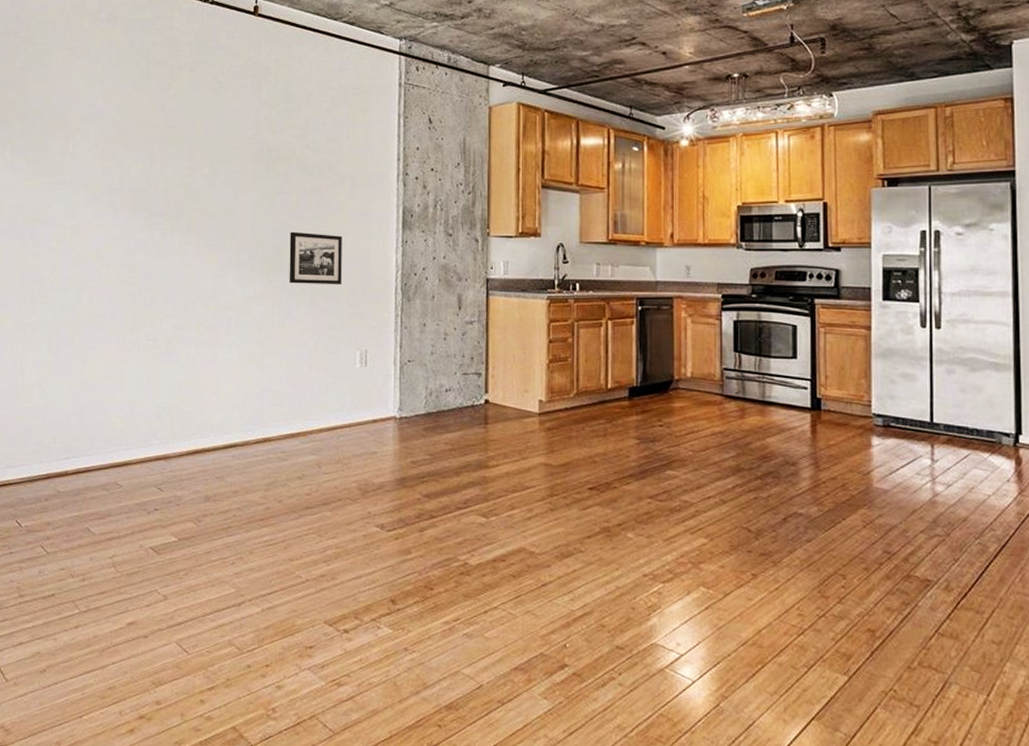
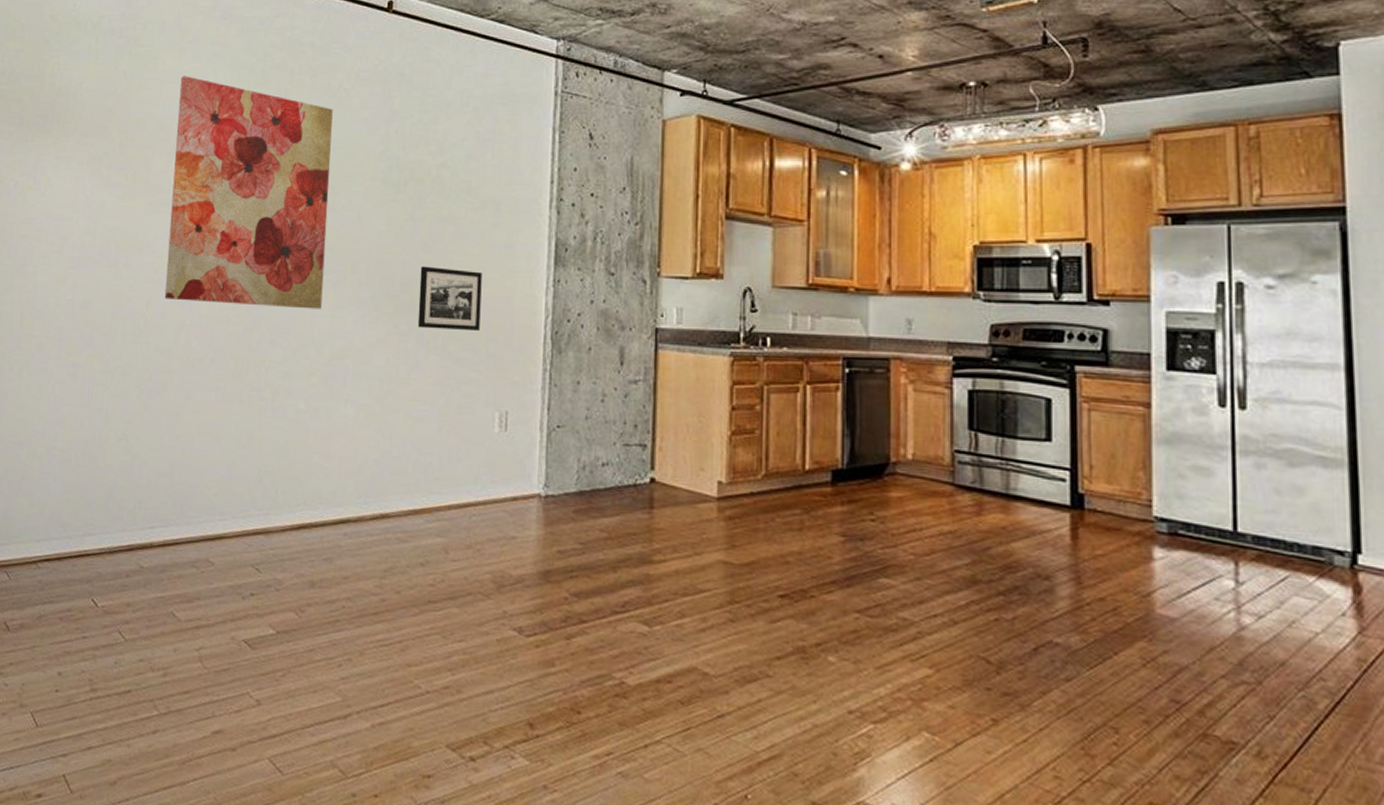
wall art: none [67,71,209,270] -> present [164,76,333,309]

